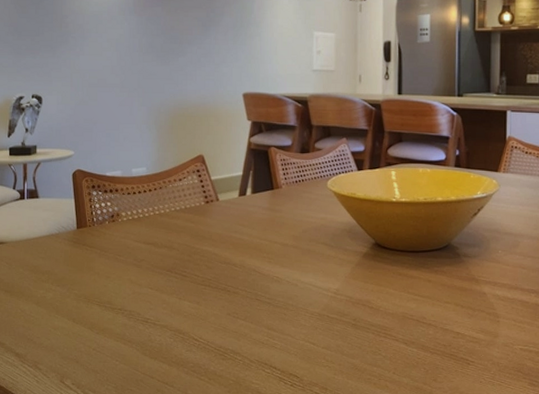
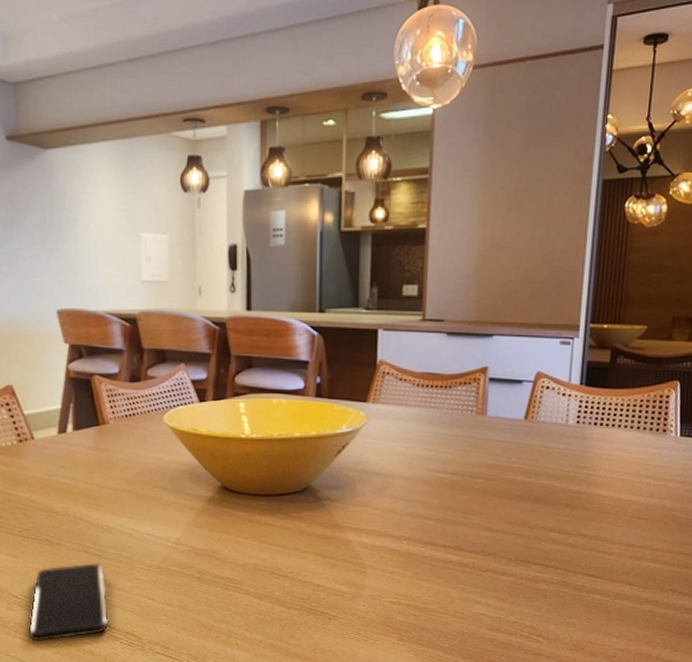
smartphone: none [205,310,275,381] -> present [29,563,109,642]

